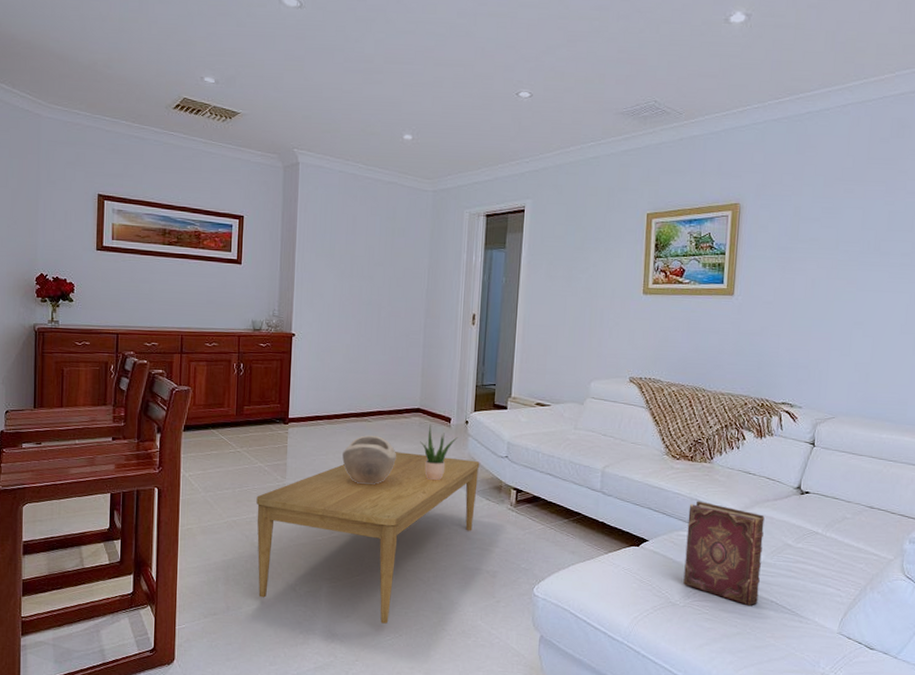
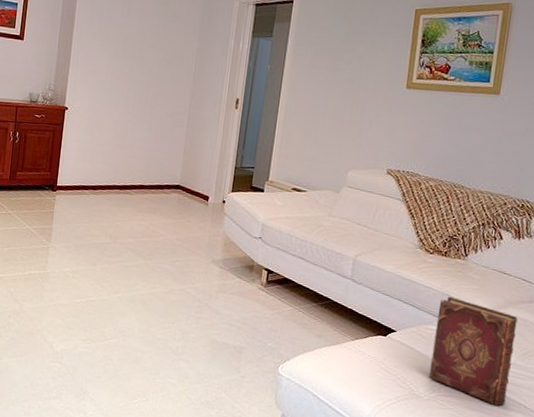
coffee table: present [256,452,480,624] -> none [18,225,234,387]
decorative bowl: present [342,435,396,485] -> none [104,207,155,255]
potted plant: present [420,423,458,481] -> none [178,200,215,256]

